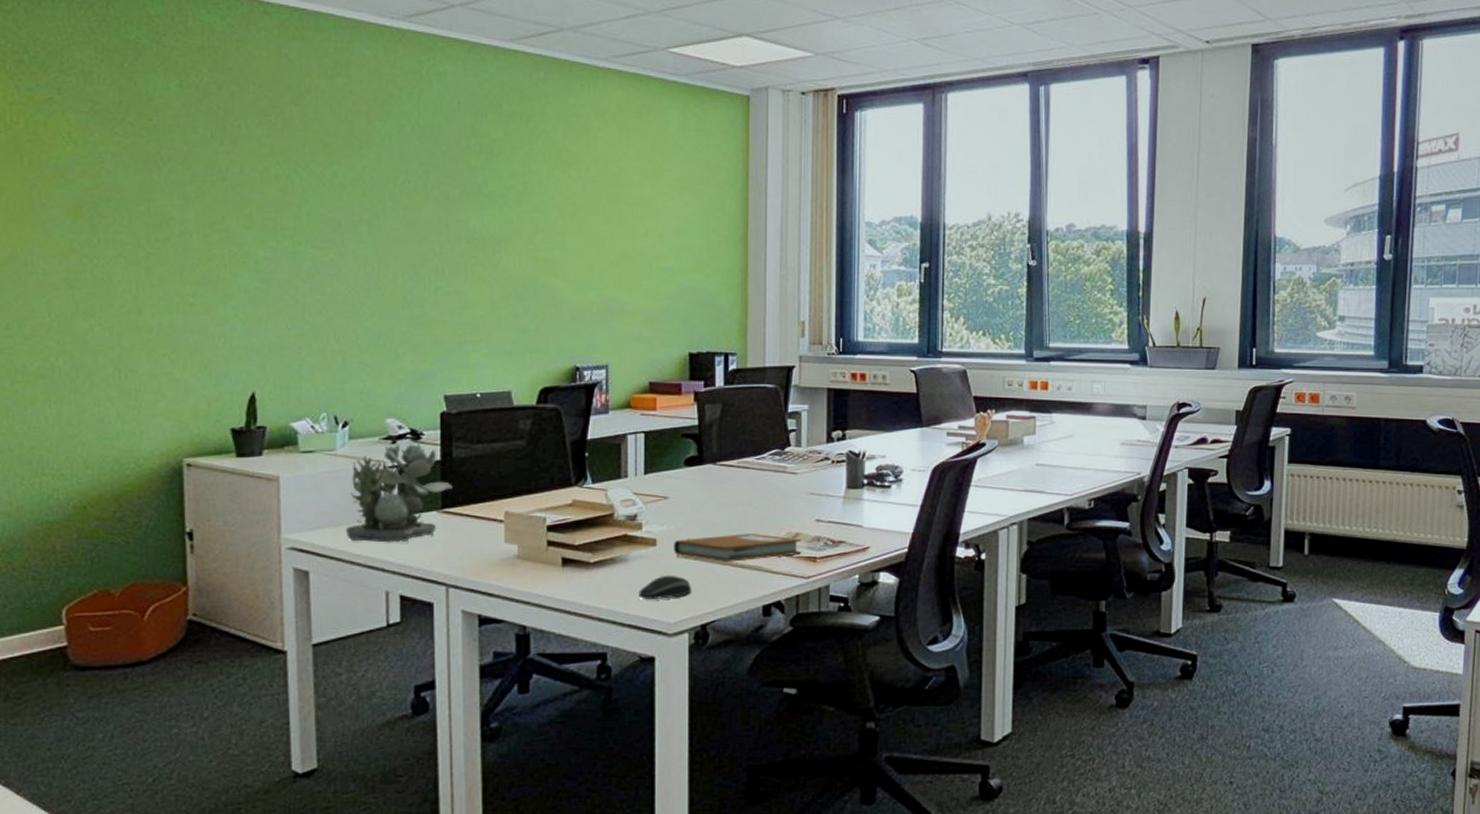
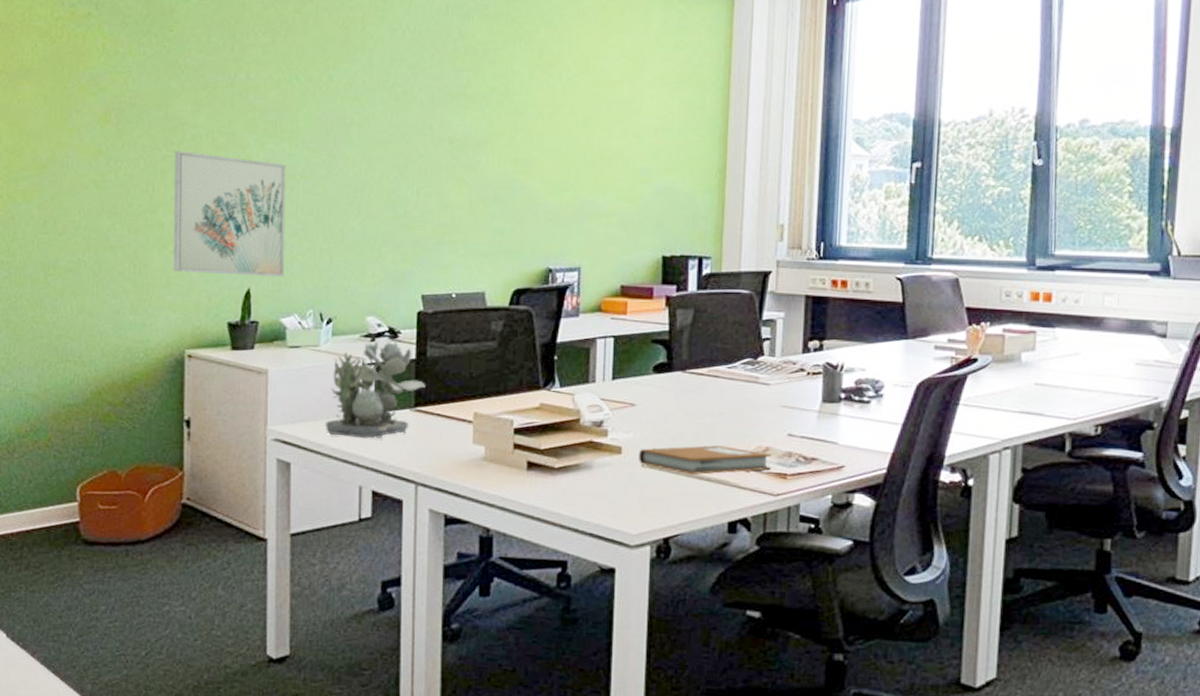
wall art: none [160,248,293,380] -> present [173,151,286,277]
computer mouse: present [639,575,691,599] -> none [602,484,655,509]

